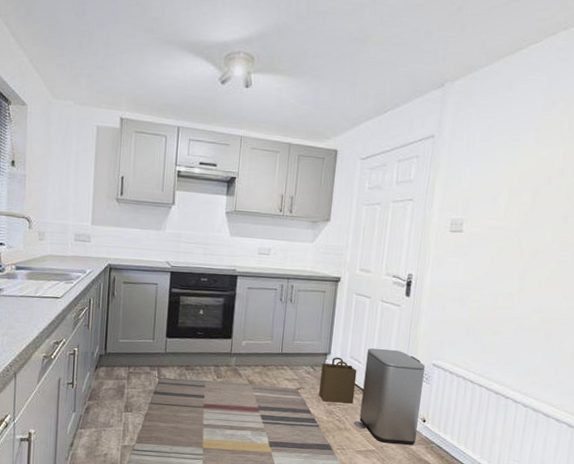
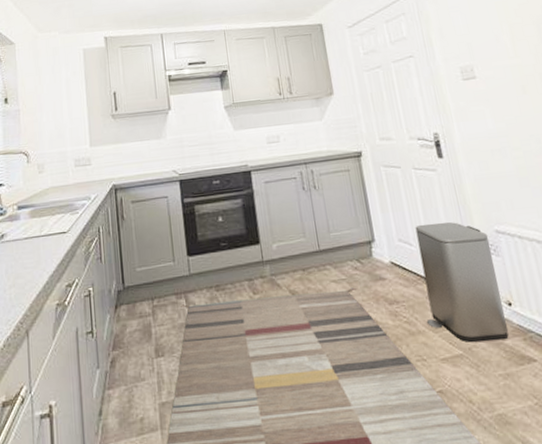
shopping bag: present [319,357,357,404] -> none [369,243,419,301]

